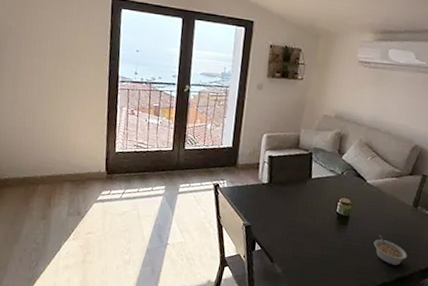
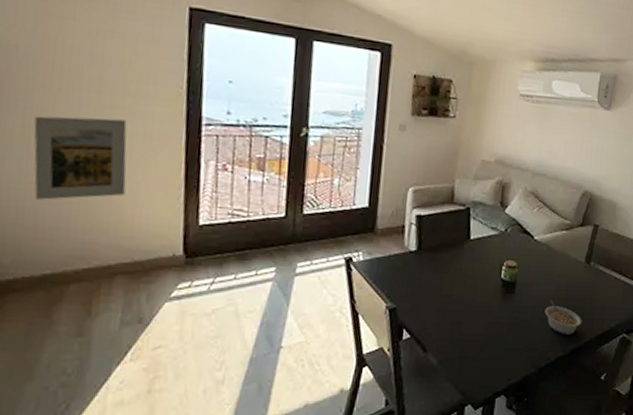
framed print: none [19,73,73,129] -> present [33,116,127,200]

